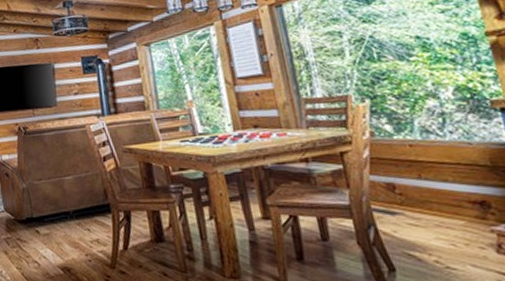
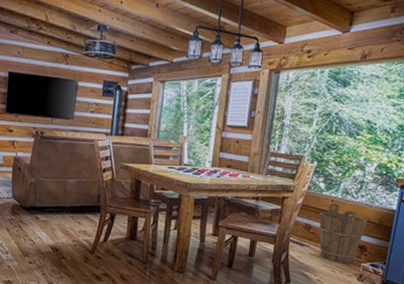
bucket: none [400,147,480,232] -> present [319,202,368,264]

